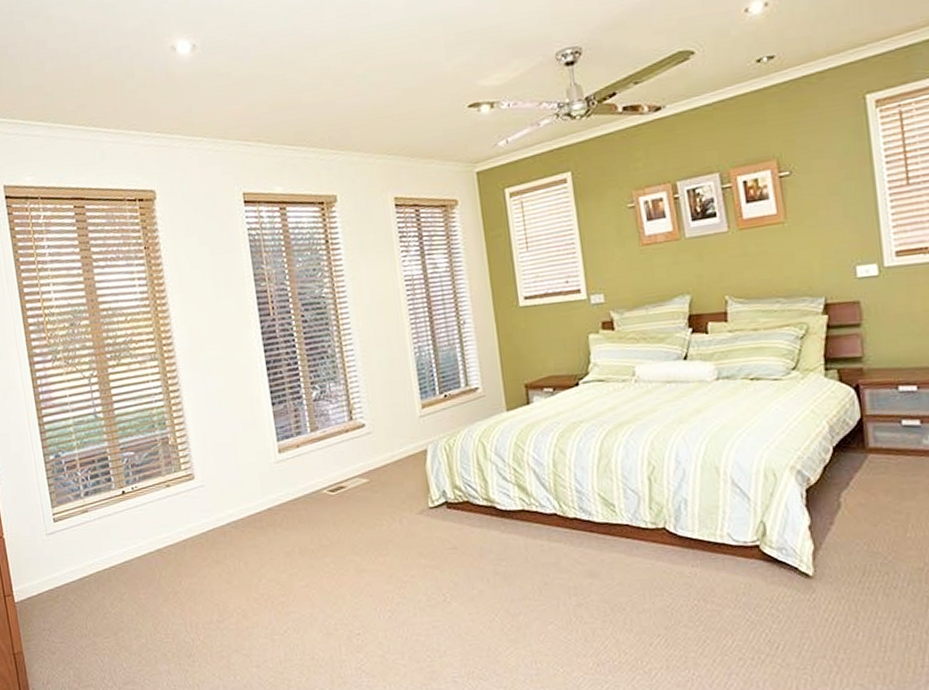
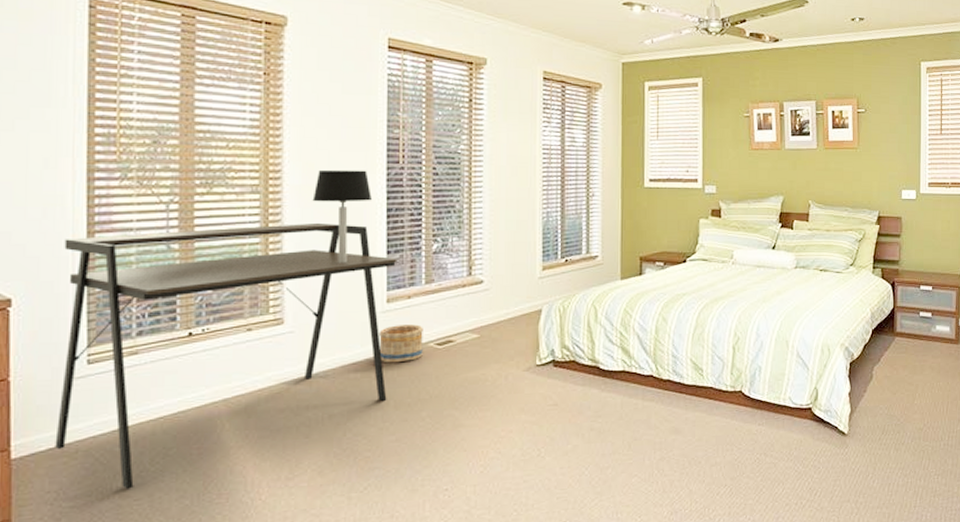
desk: none [22,380,292,628] -> present [55,222,398,489]
table lamp: none [200,326,252,419] -> present [312,169,373,264]
basket: none [276,472,318,512] -> present [379,324,423,363]

